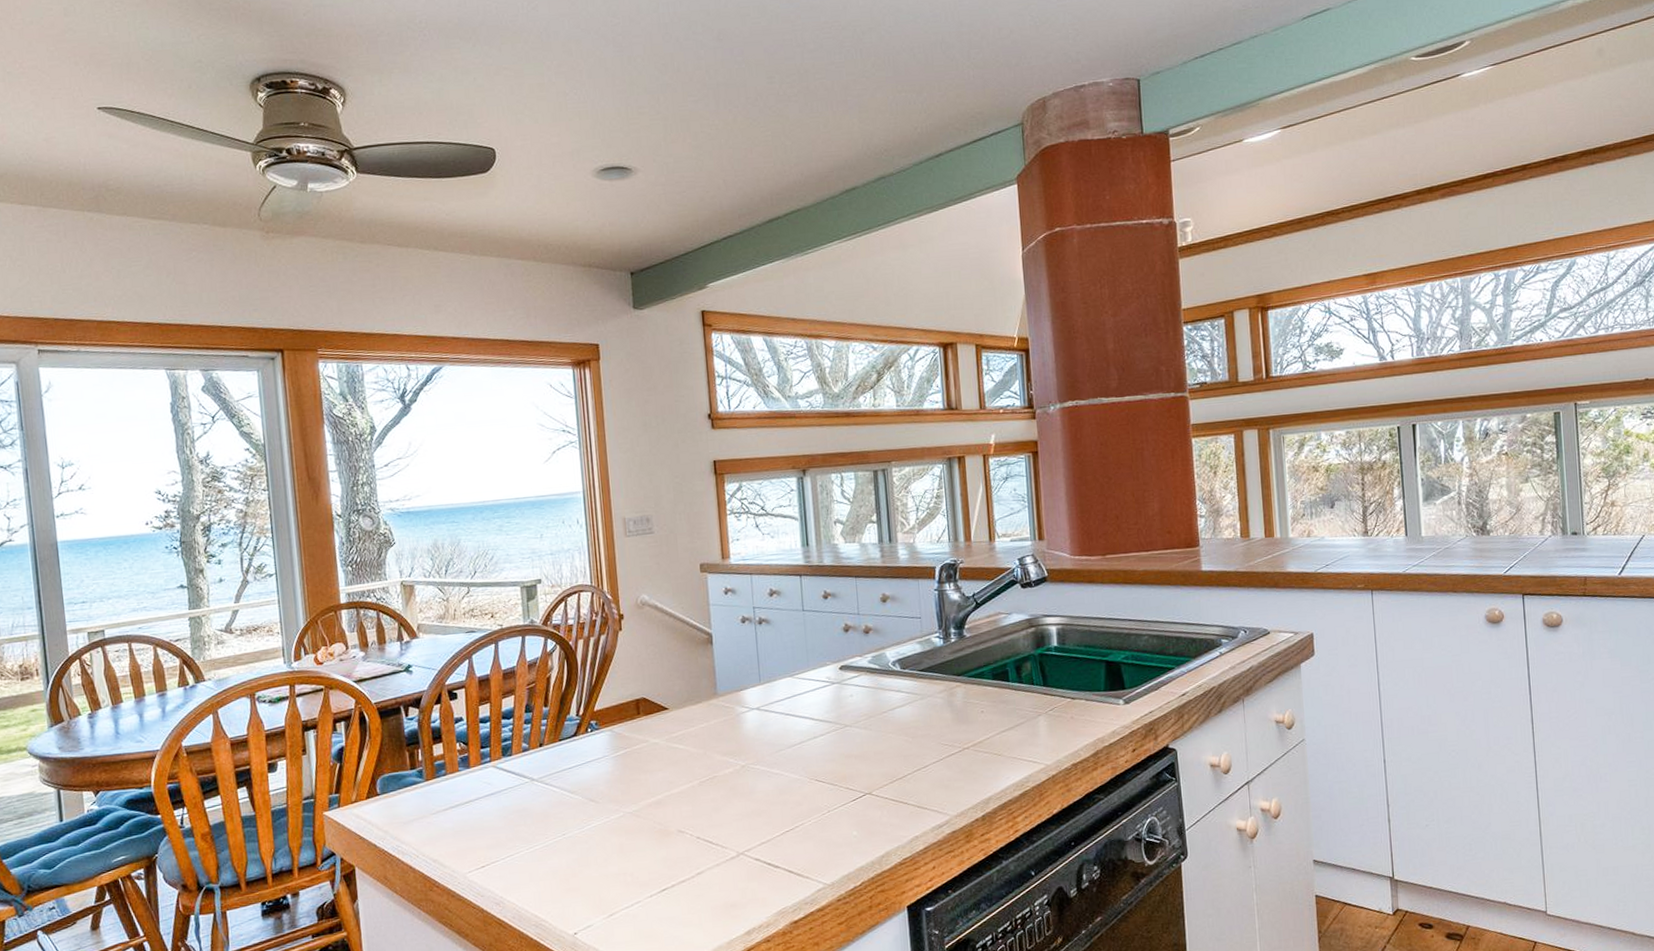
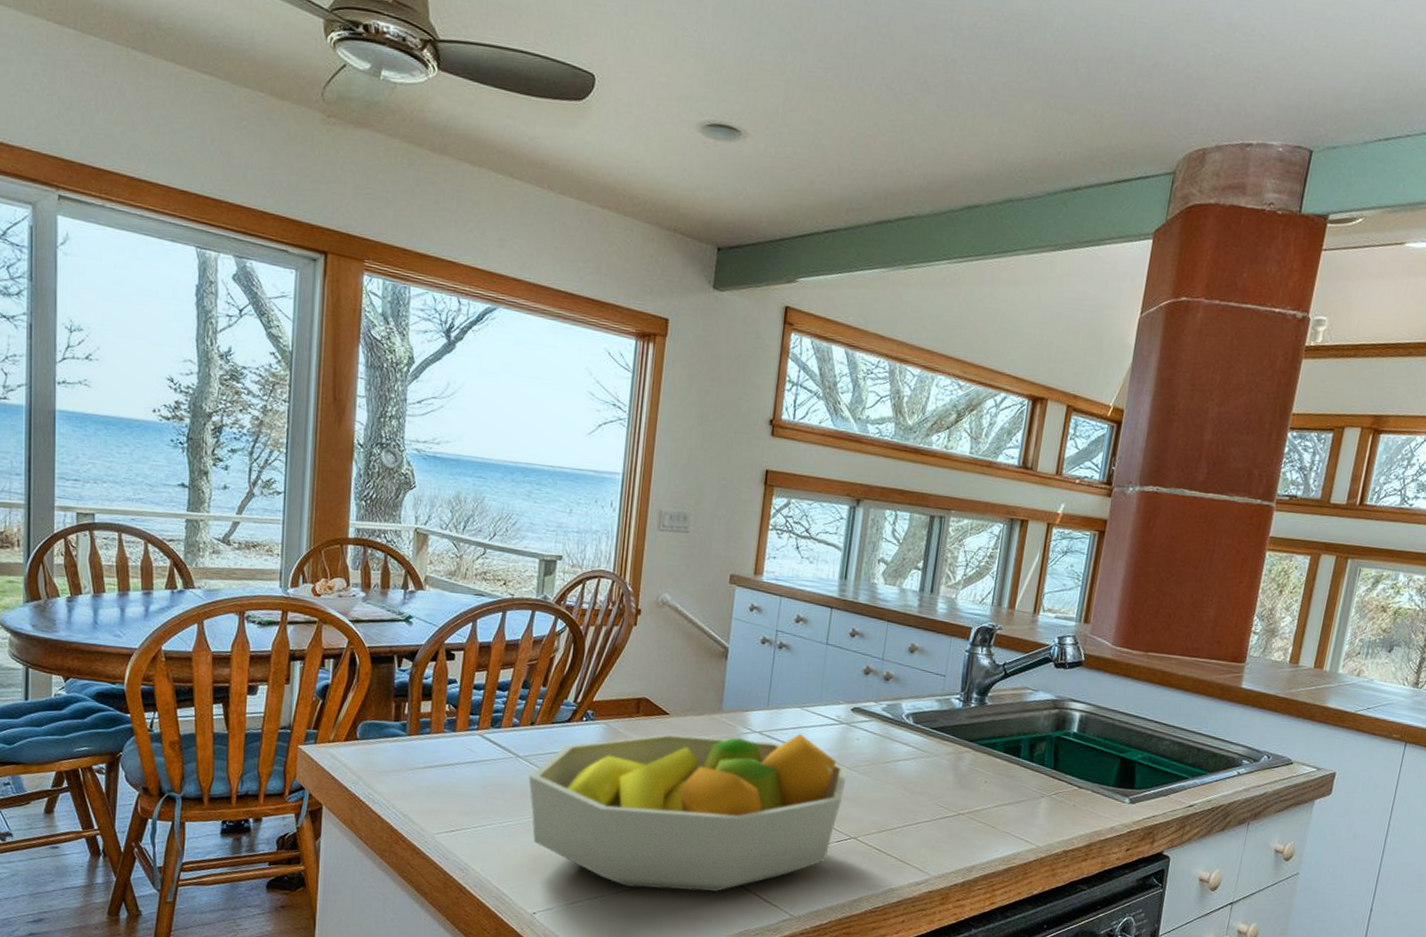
fruit bowl: none [546,701,850,888] -> present [528,733,848,892]

